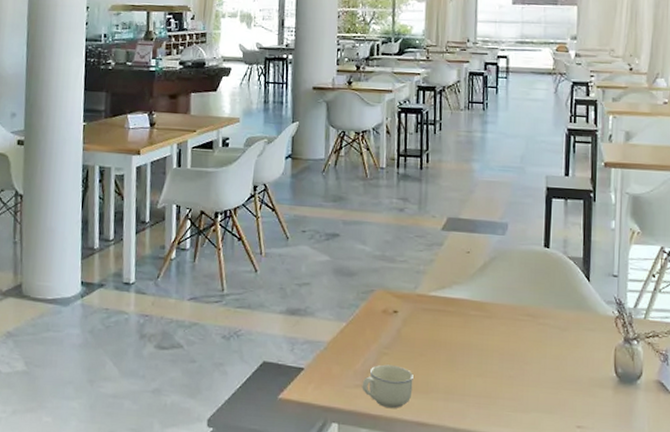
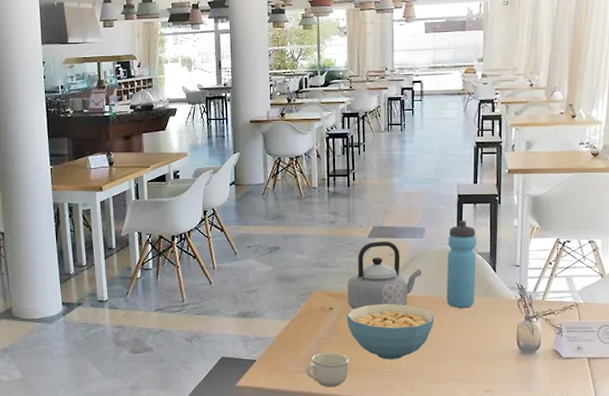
cereal bowl: none [413,309,517,380] -> present [347,303,435,360]
teapot: none [415,235,503,315] -> present [347,241,422,309]
water bottle: none [531,217,567,323] -> present [446,220,477,308]

